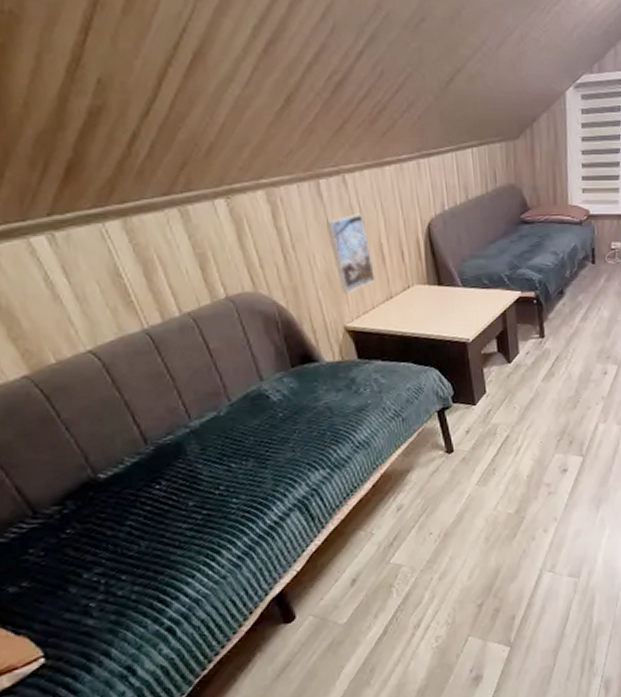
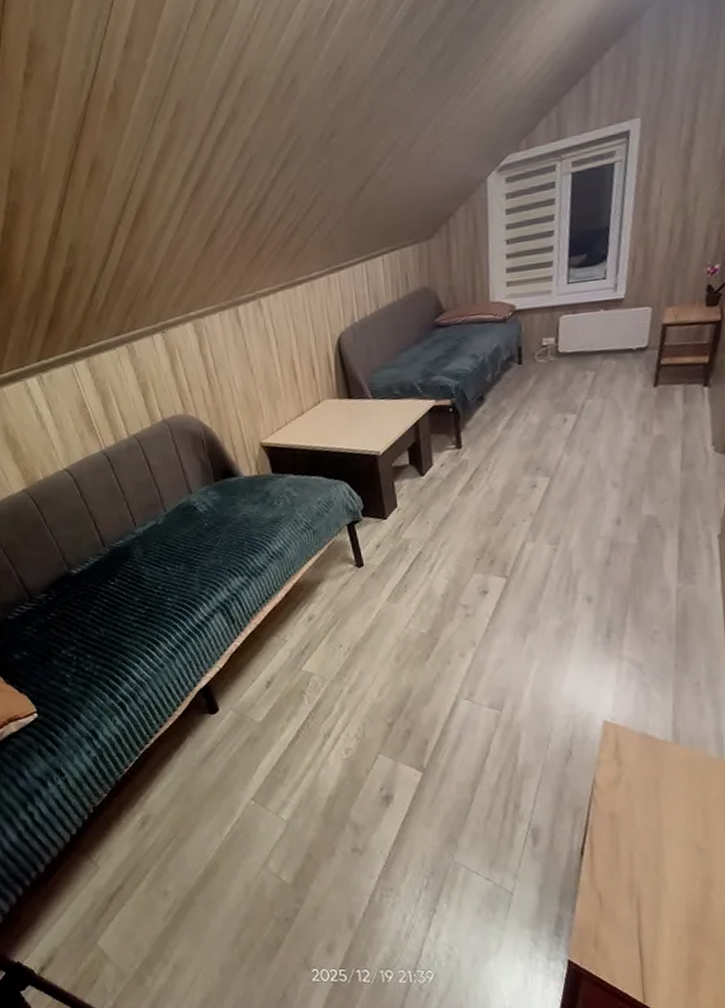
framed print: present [327,213,375,294] -> none [244,334,288,412]

